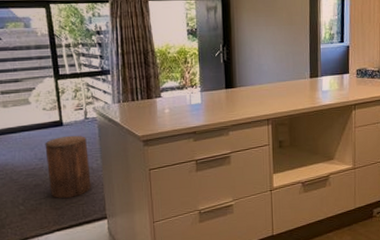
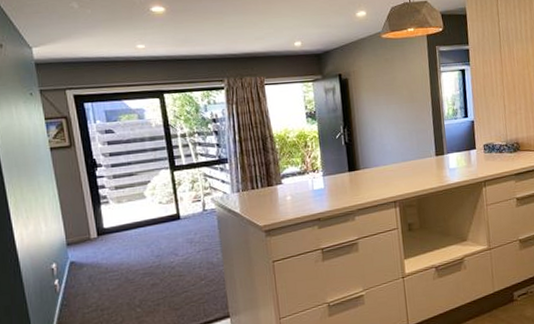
stool: present [45,135,91,199] -> none [162,228,212,298]

